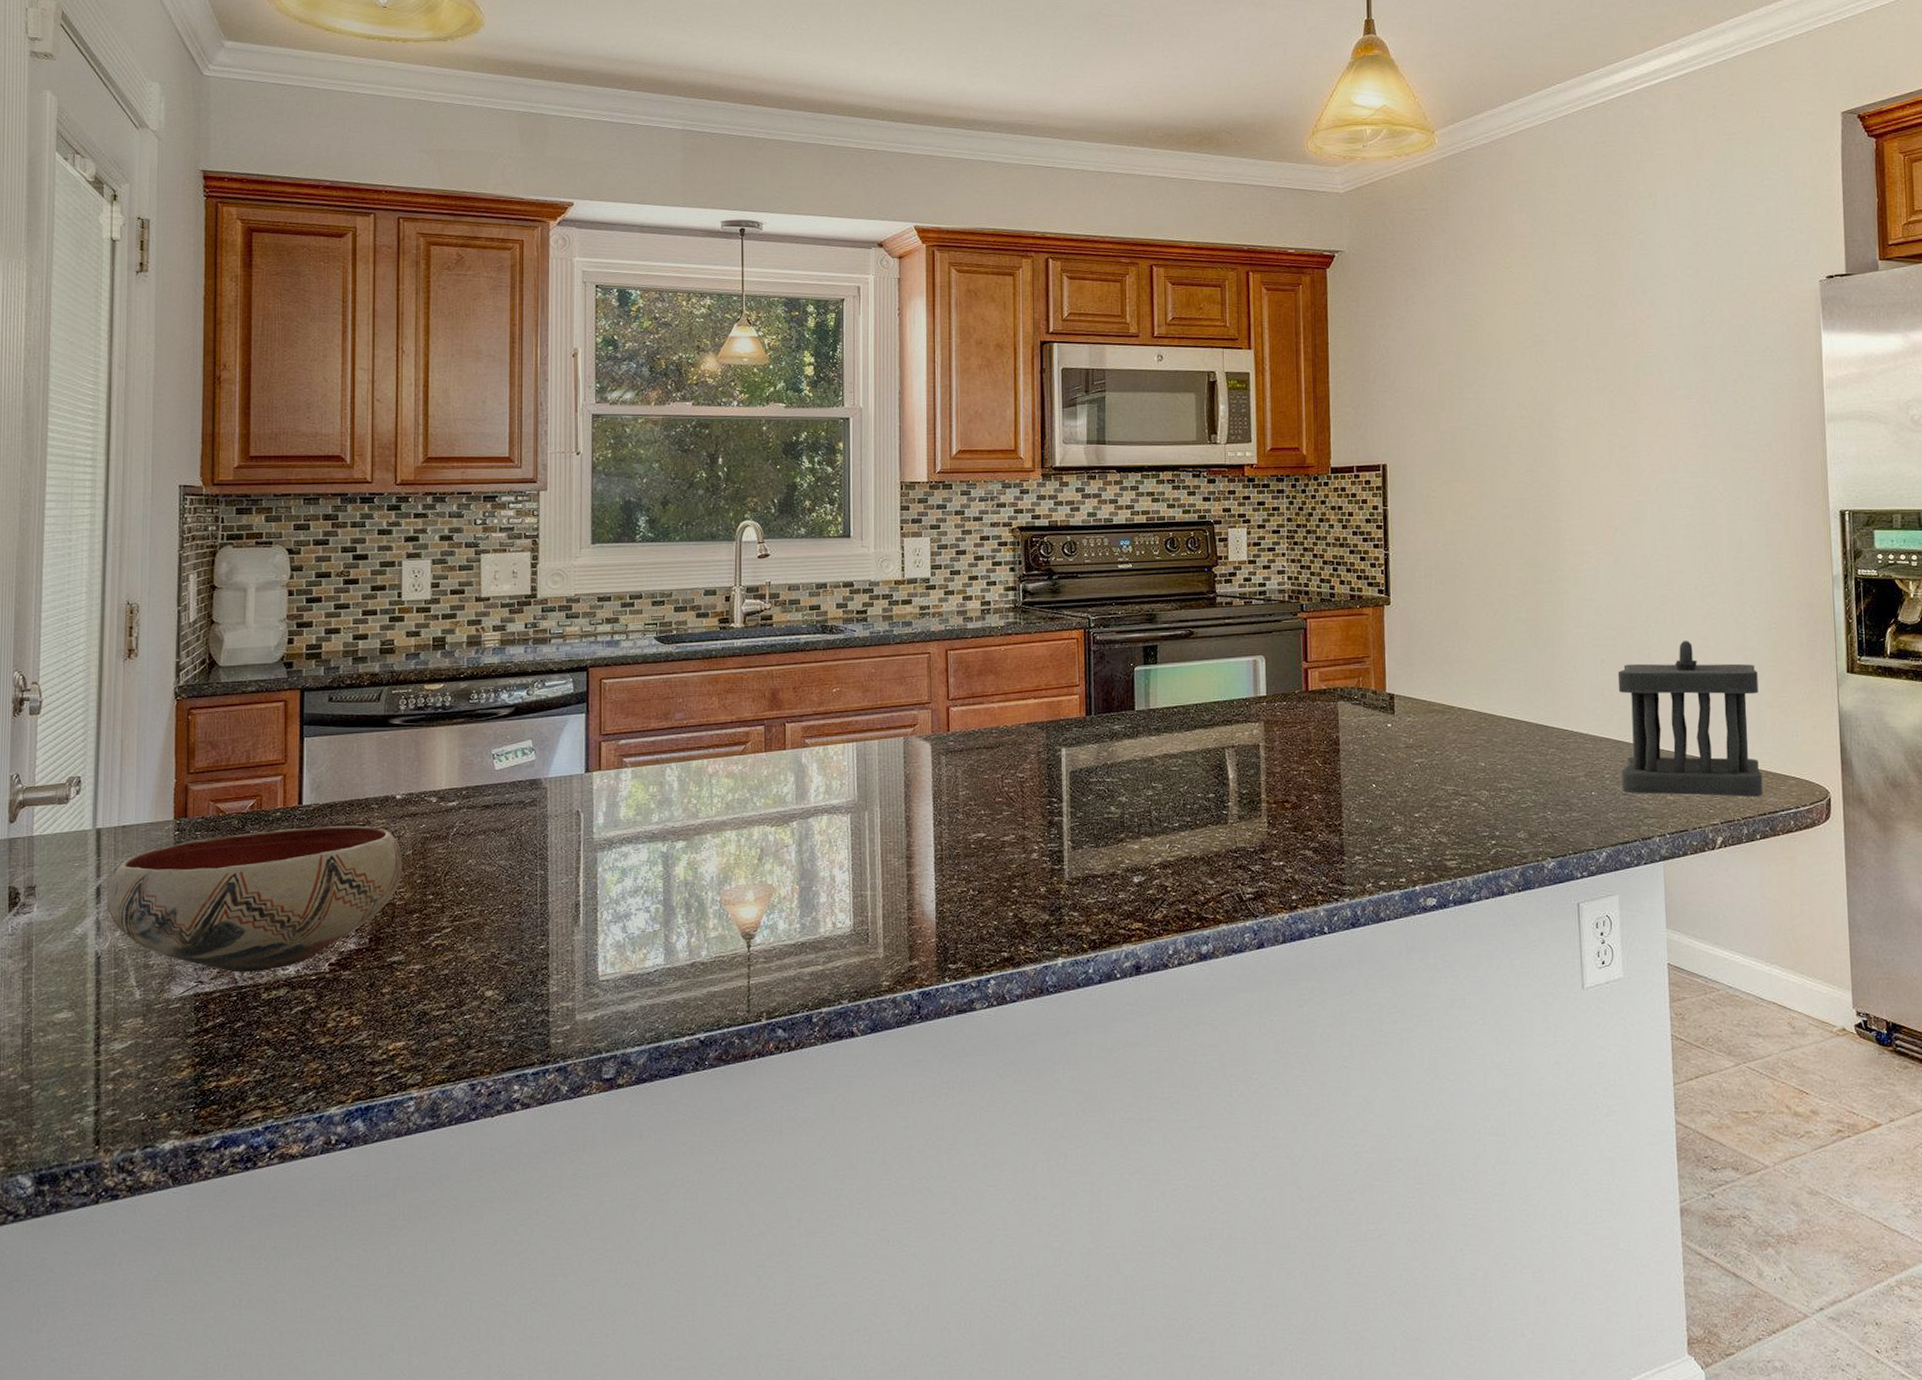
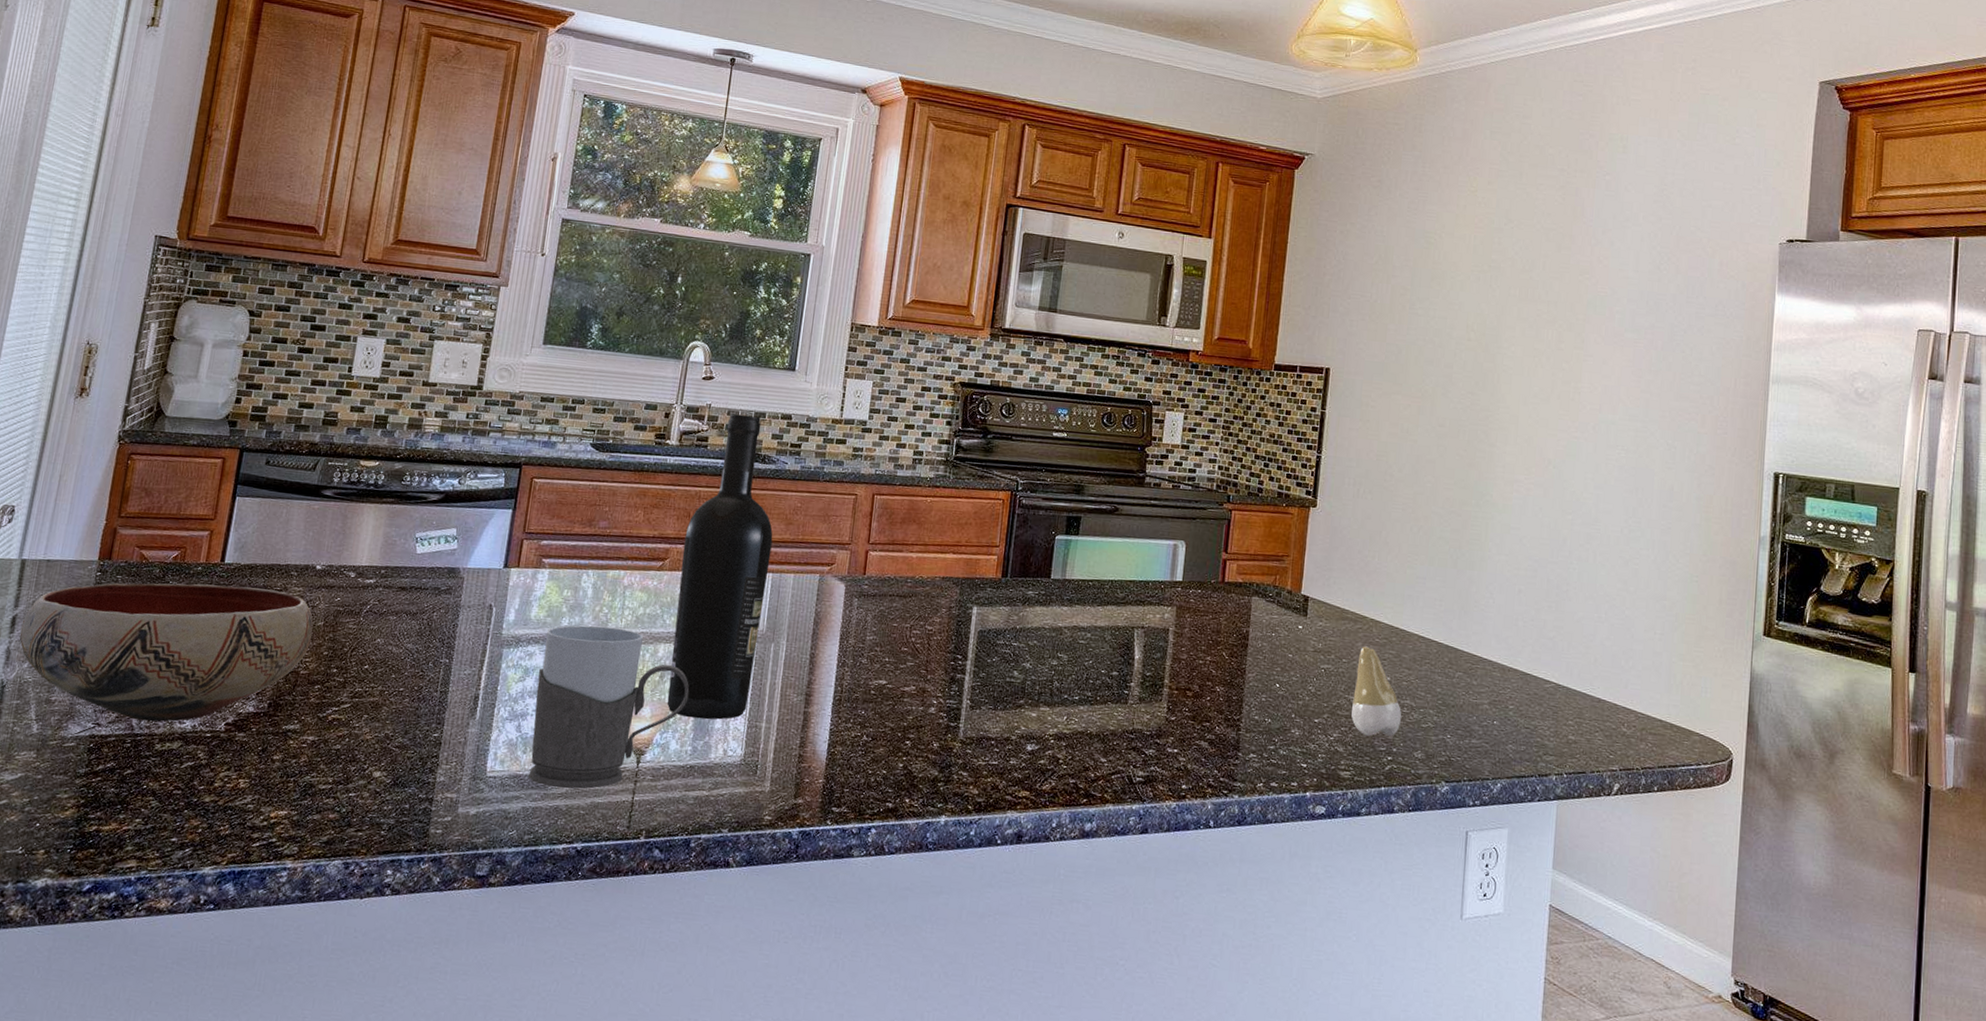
mug: none [637,817,790,983] -> present [528,625,690,789]
wine bottle: none [763,588,852,896] -> present [667,413,773,720]
tooth: none [1450,735,1500,824] -> present [1351,646,1401,736]
utensil holder: present [1617,641,1763,797] -> none [1525,582,1674,748]

